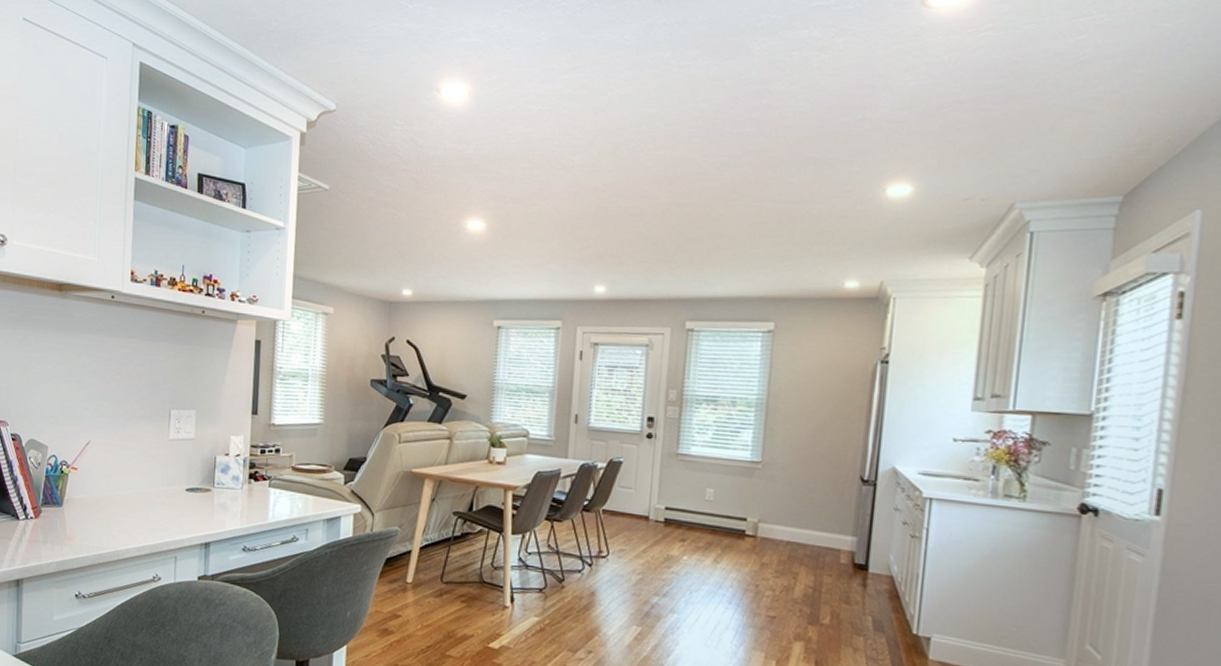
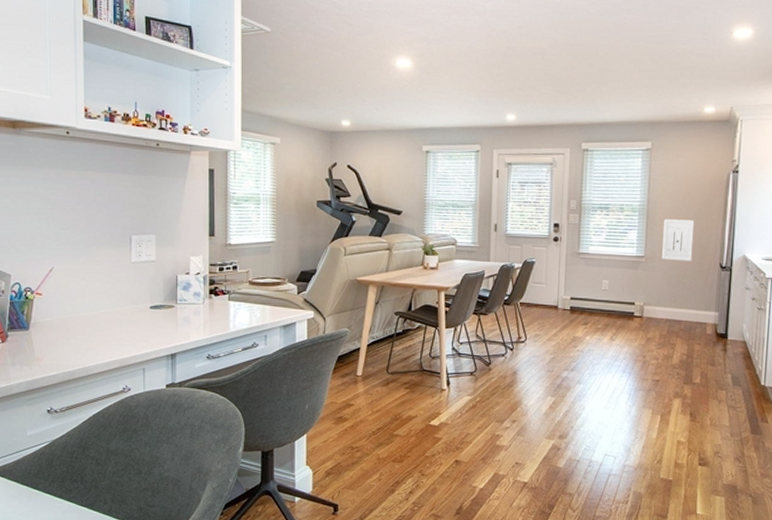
wall art: none [782,417,828,471] -> present [661,219,695,261]

